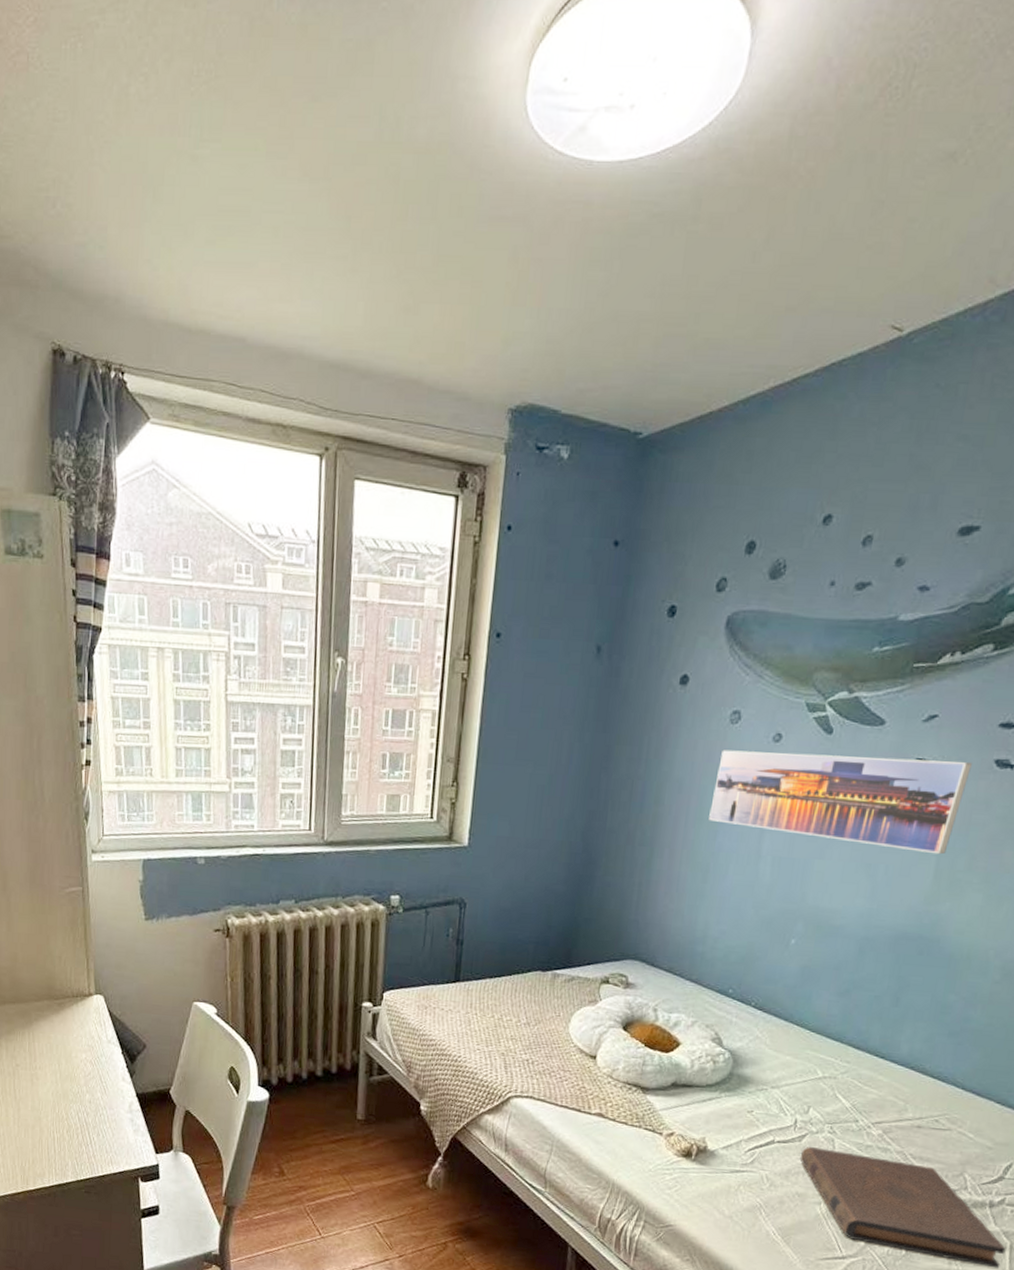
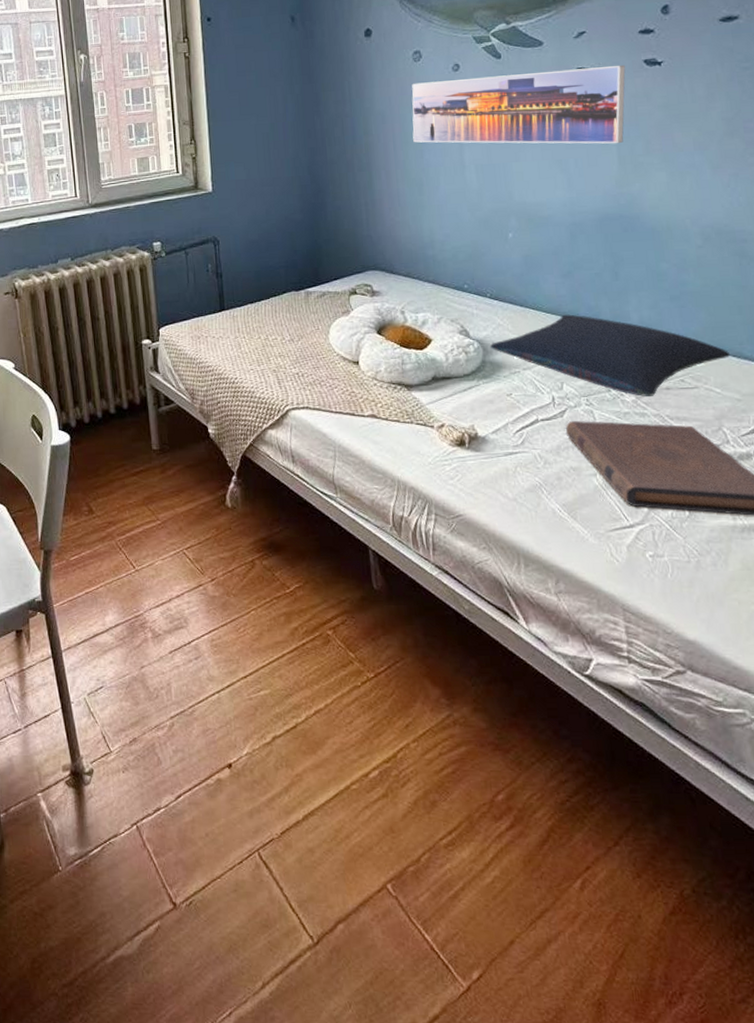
pillow: none [741,1035,995,1133] -> present [489,314,731,397]

